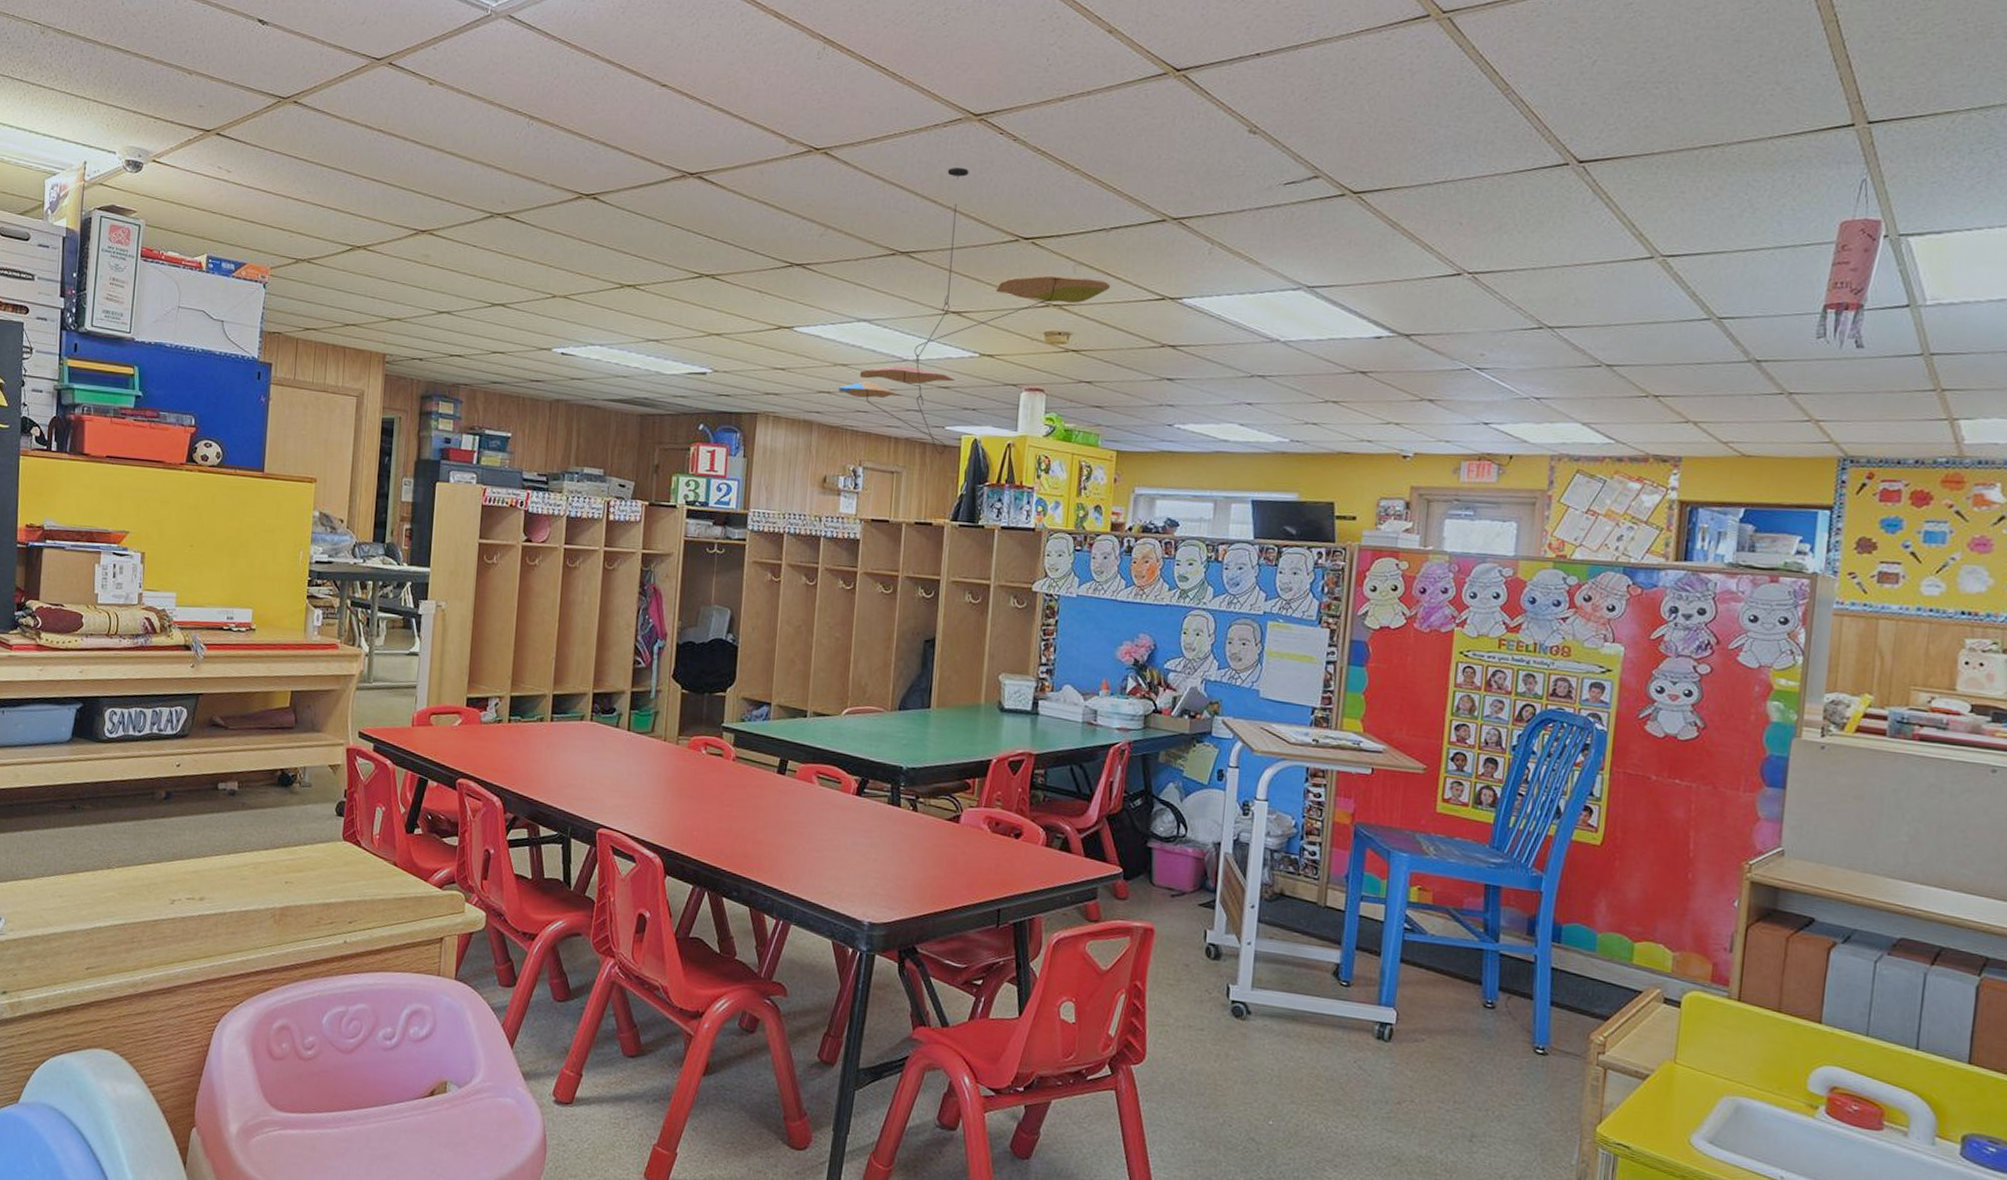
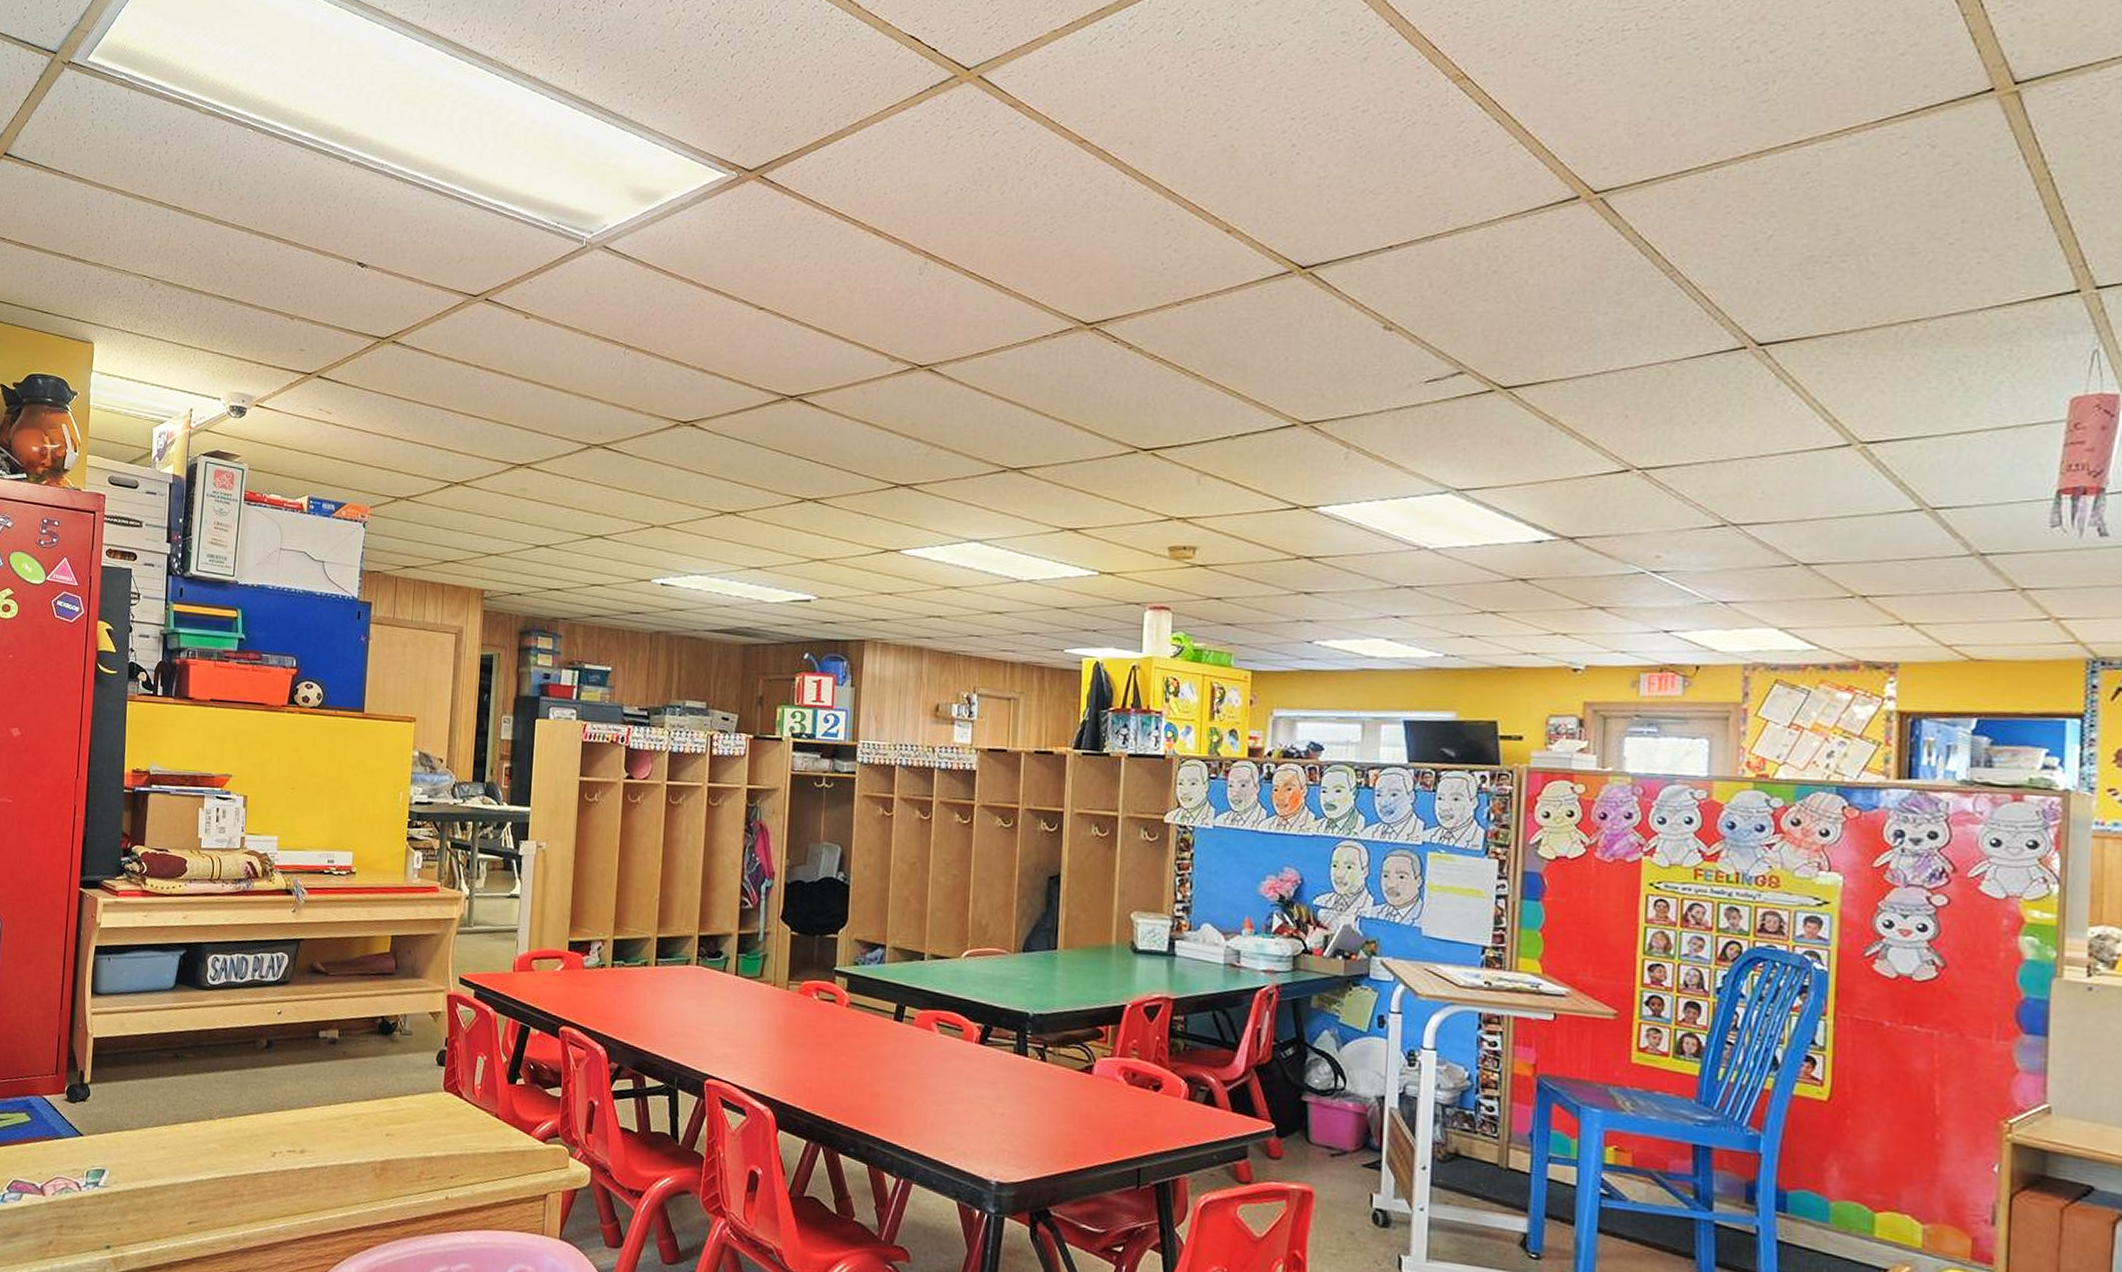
ceiling mobile: present [839,167,1111,455] -> none [950,378,1239,679]

